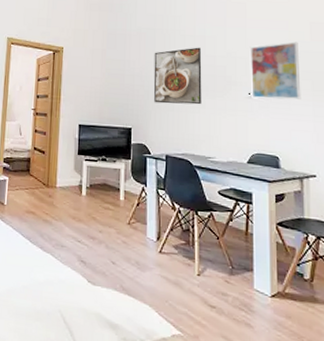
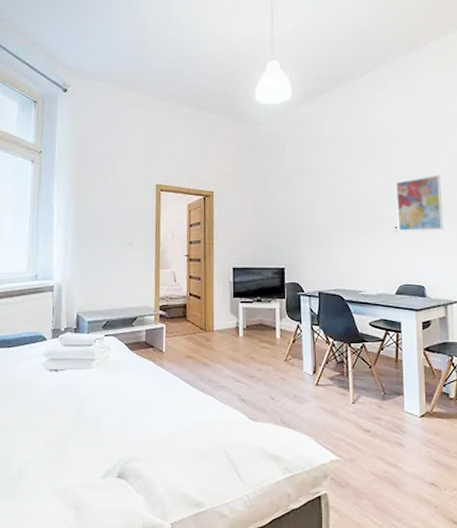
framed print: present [153,47,202,105] -> none [304,185,351,242]

